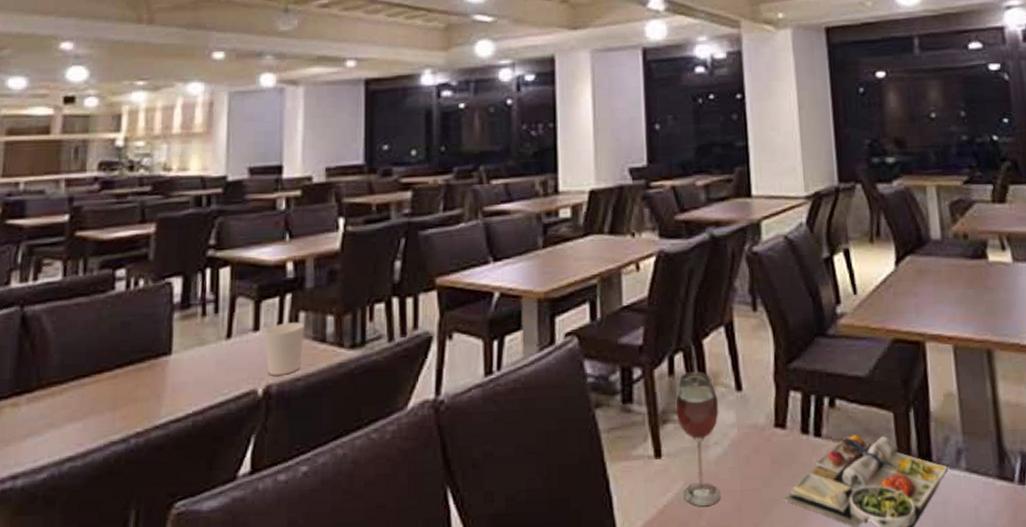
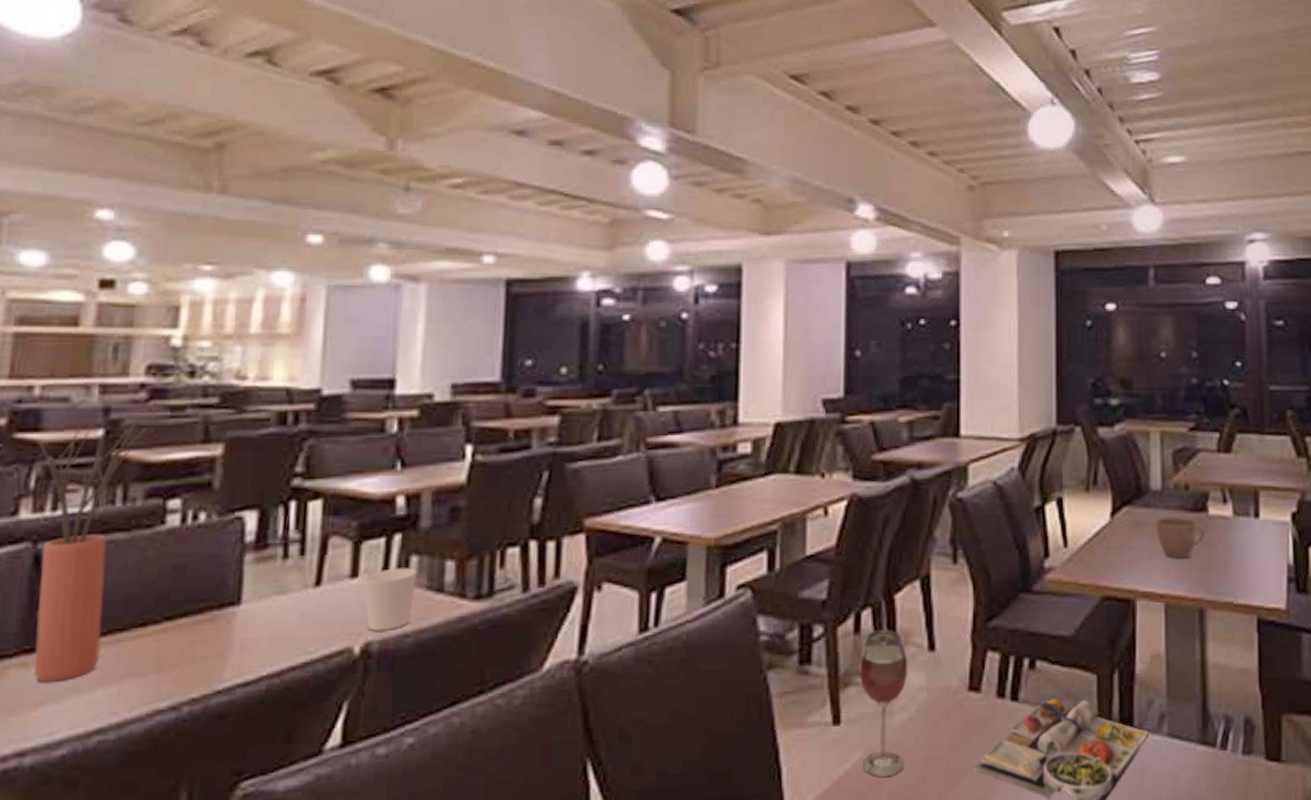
vase: none [22,202,100,420] -> present [34,414,147,684]
cup: none [938,264,987,303] -> present [1155,518,1205,559]

